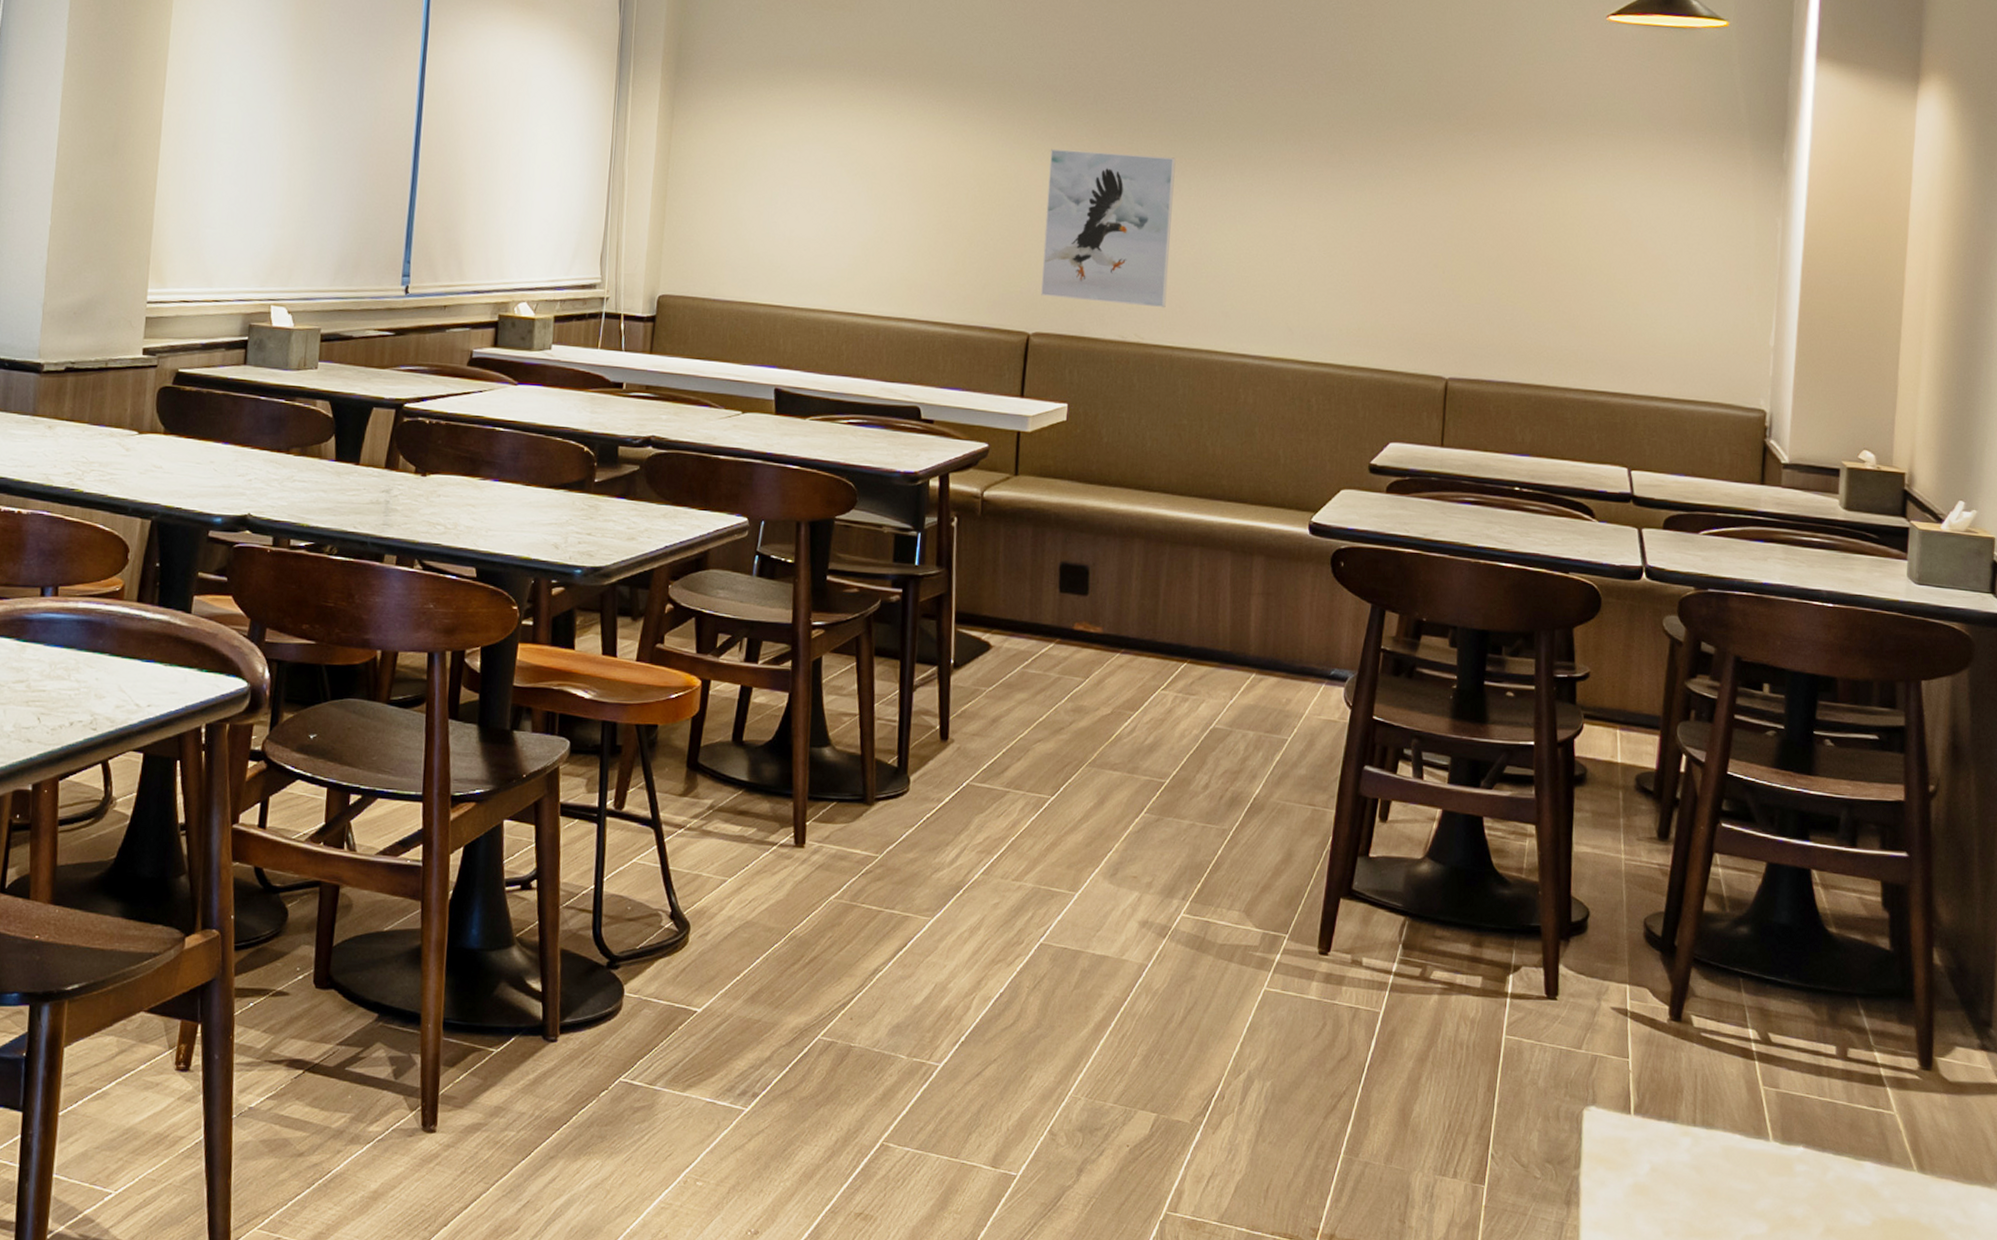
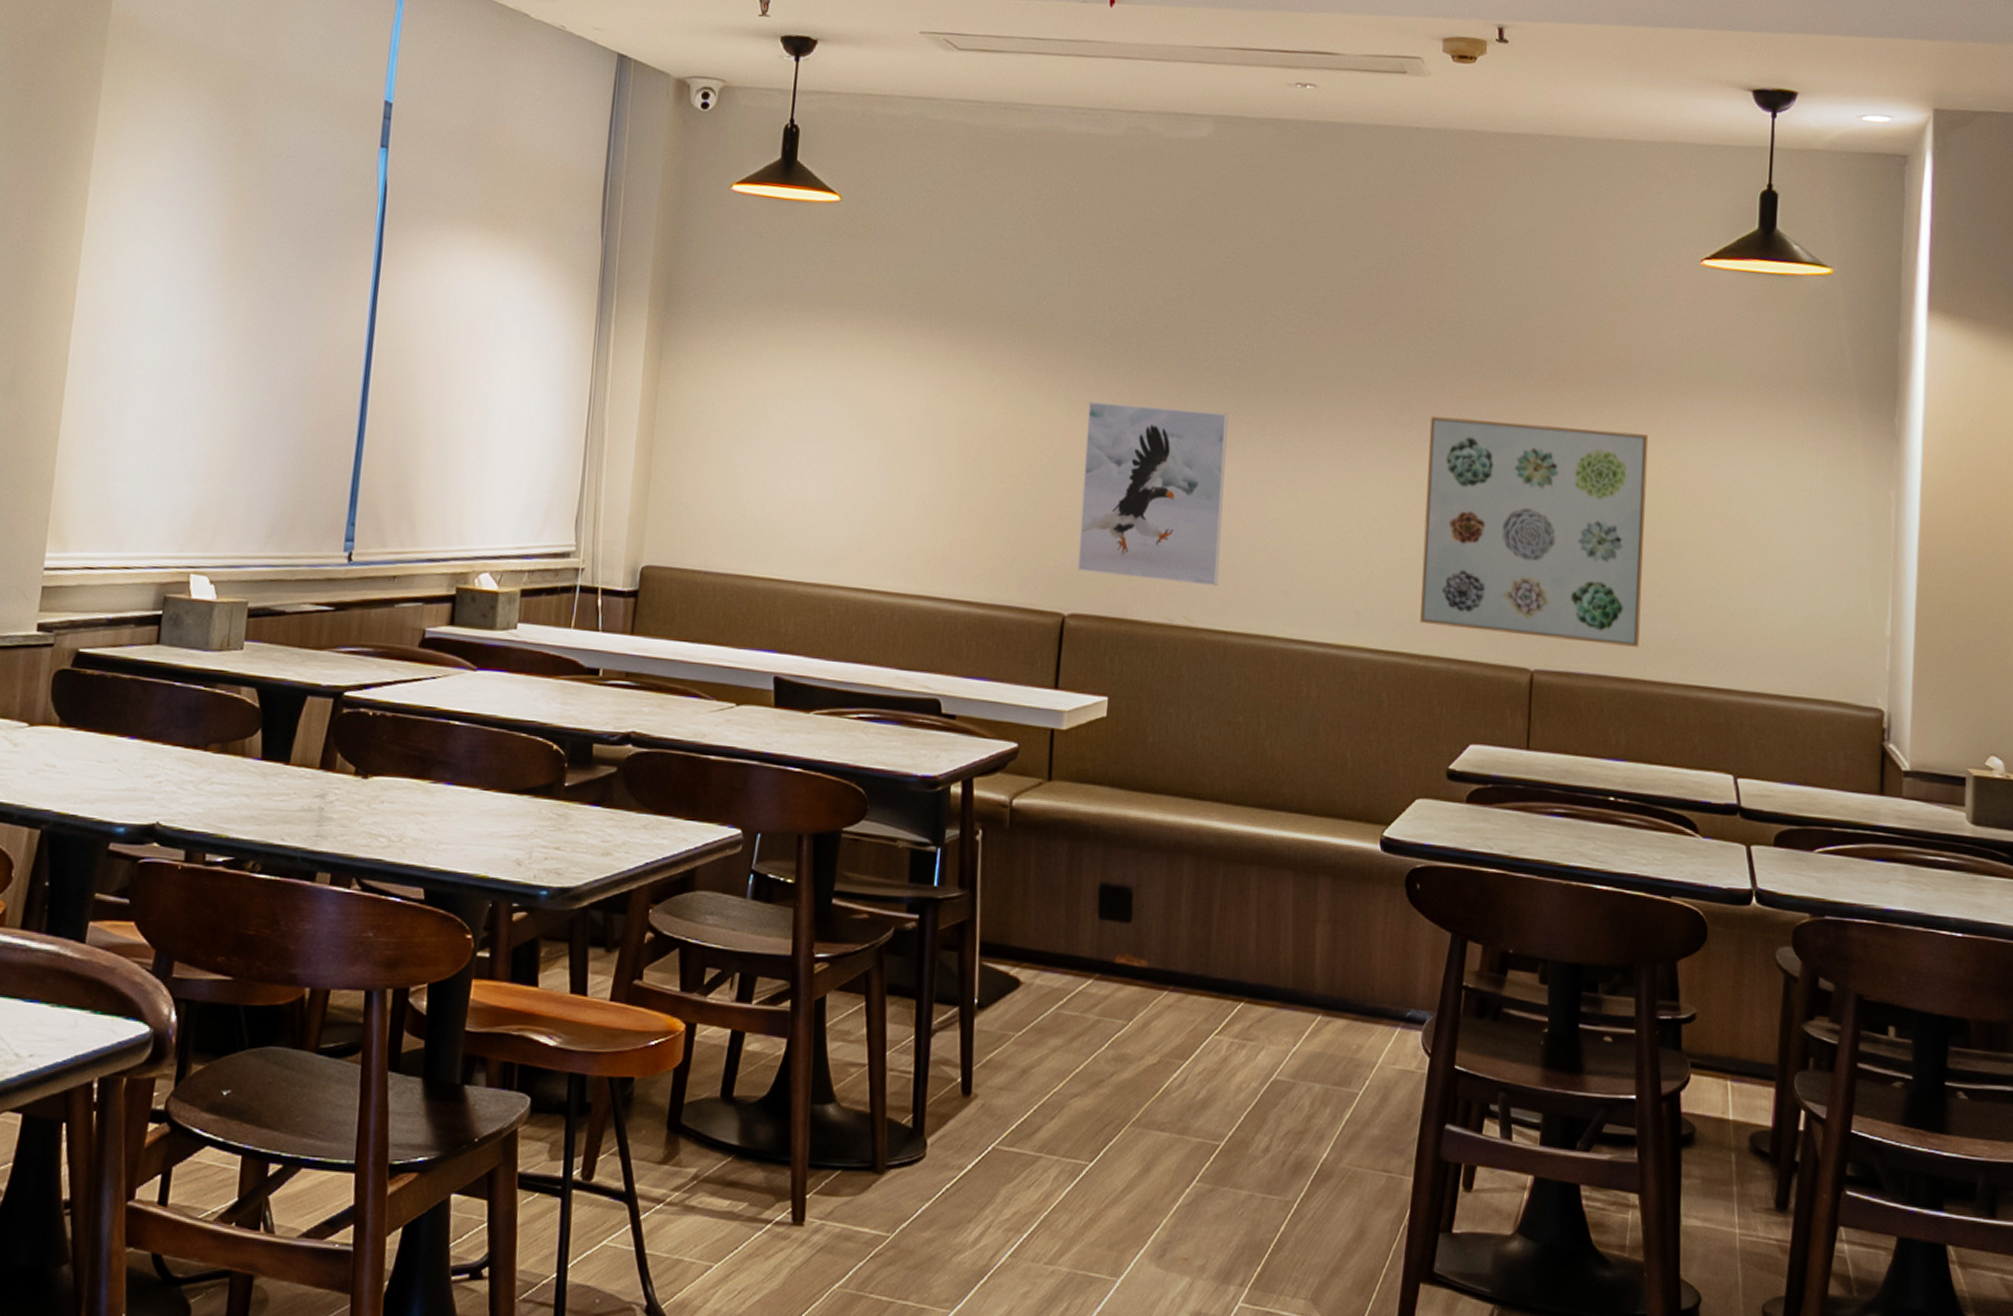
wall art: none [1346,157,1556,358] -> present [1420,415,1649,648]

